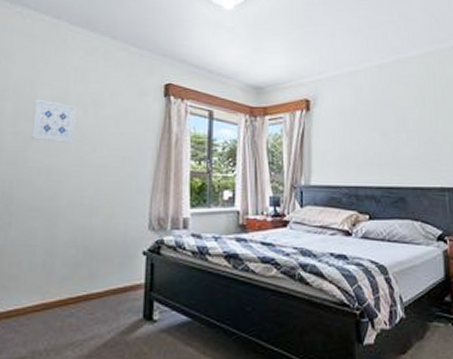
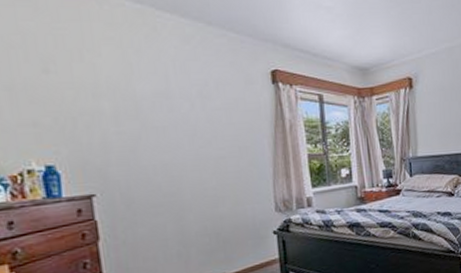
wall art: present [30,99,78,144] -> none [135,94,187,139]

